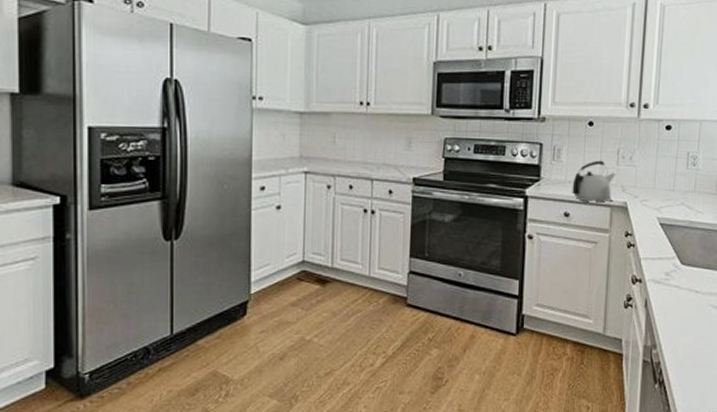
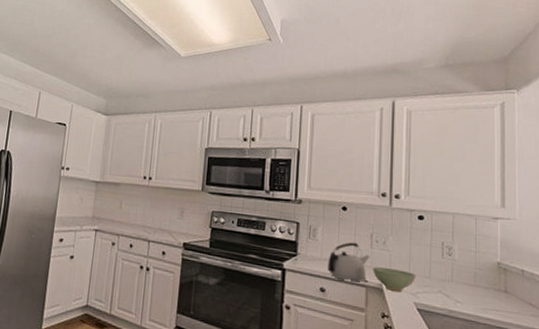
bowl: none [618,185,661,208] -> present [373,267,417,292]

